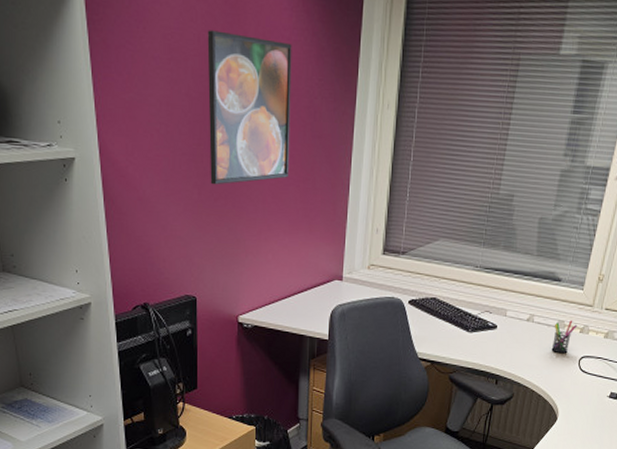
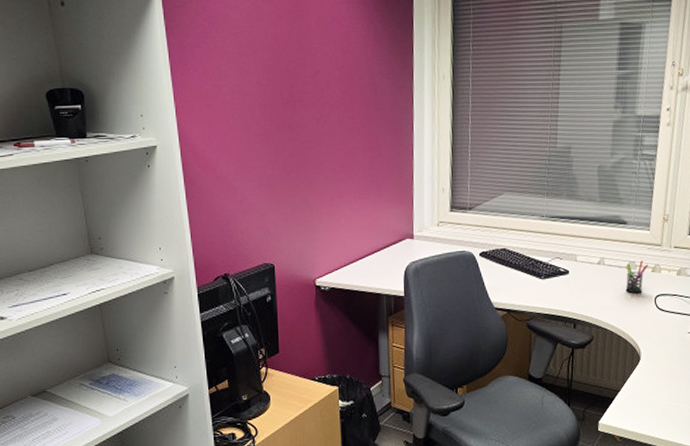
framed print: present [207,30,292,185] -> none [274,26,356,160]

